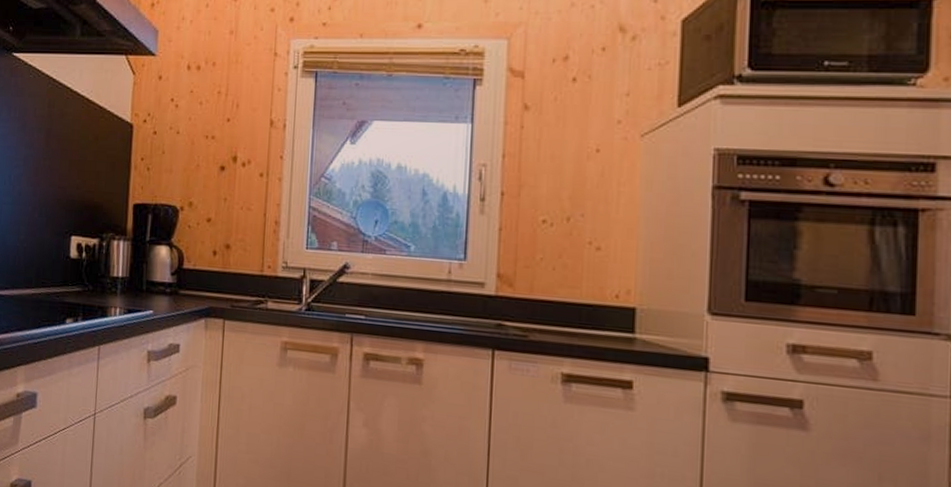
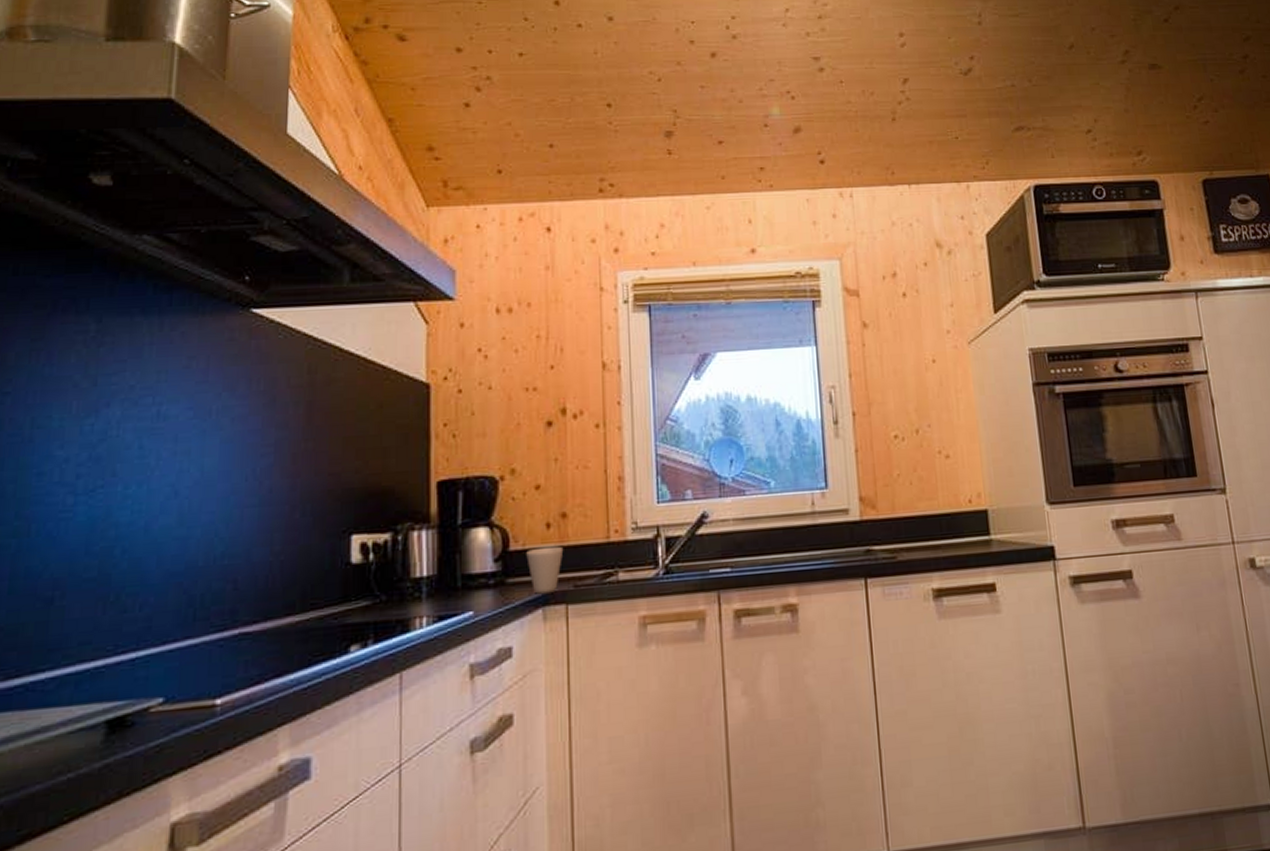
mug: none [196,269,226,309] -> present [526,546,564,596]

